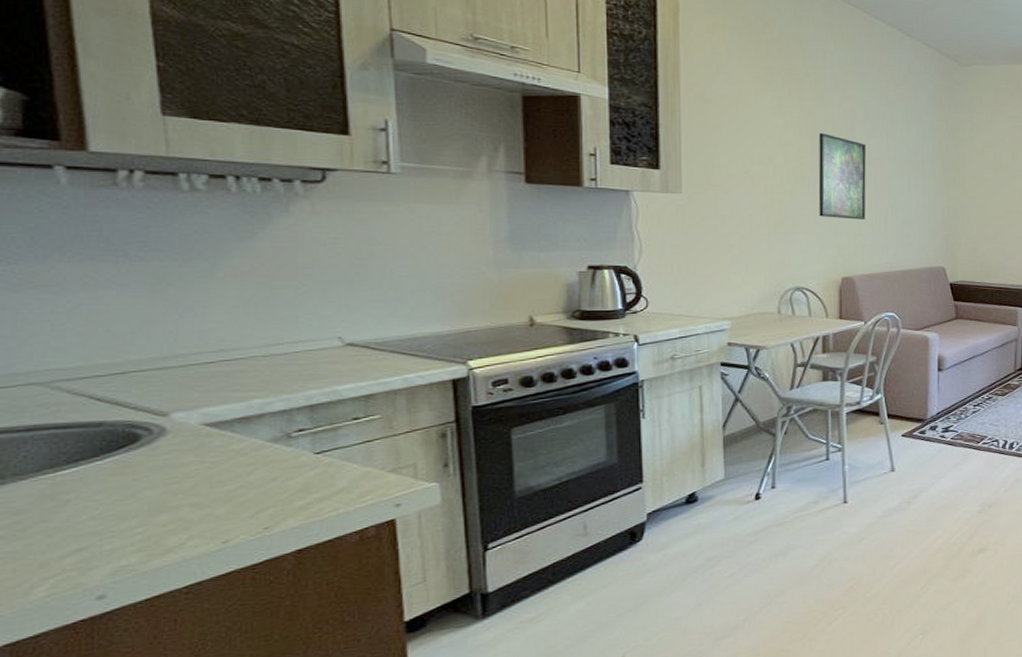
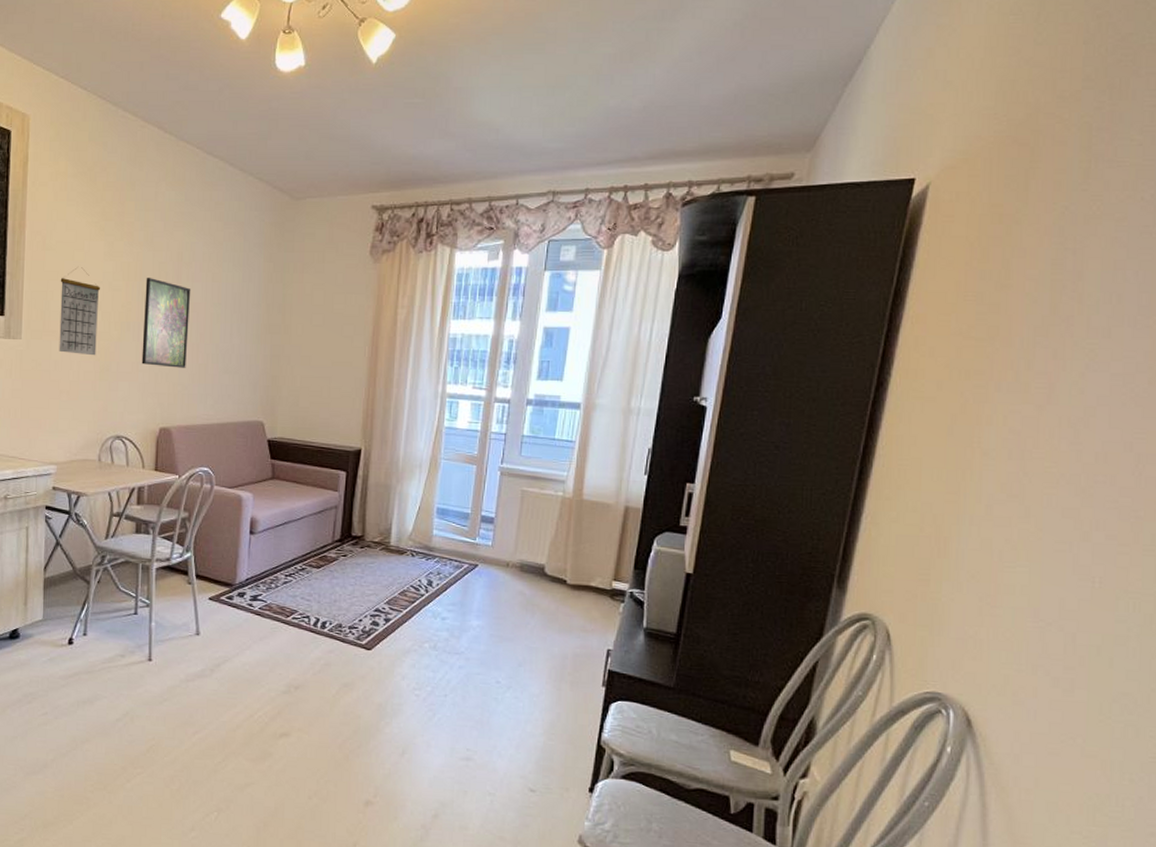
calendar: none [724,121,769,209] -> present [59,267,100,356]

